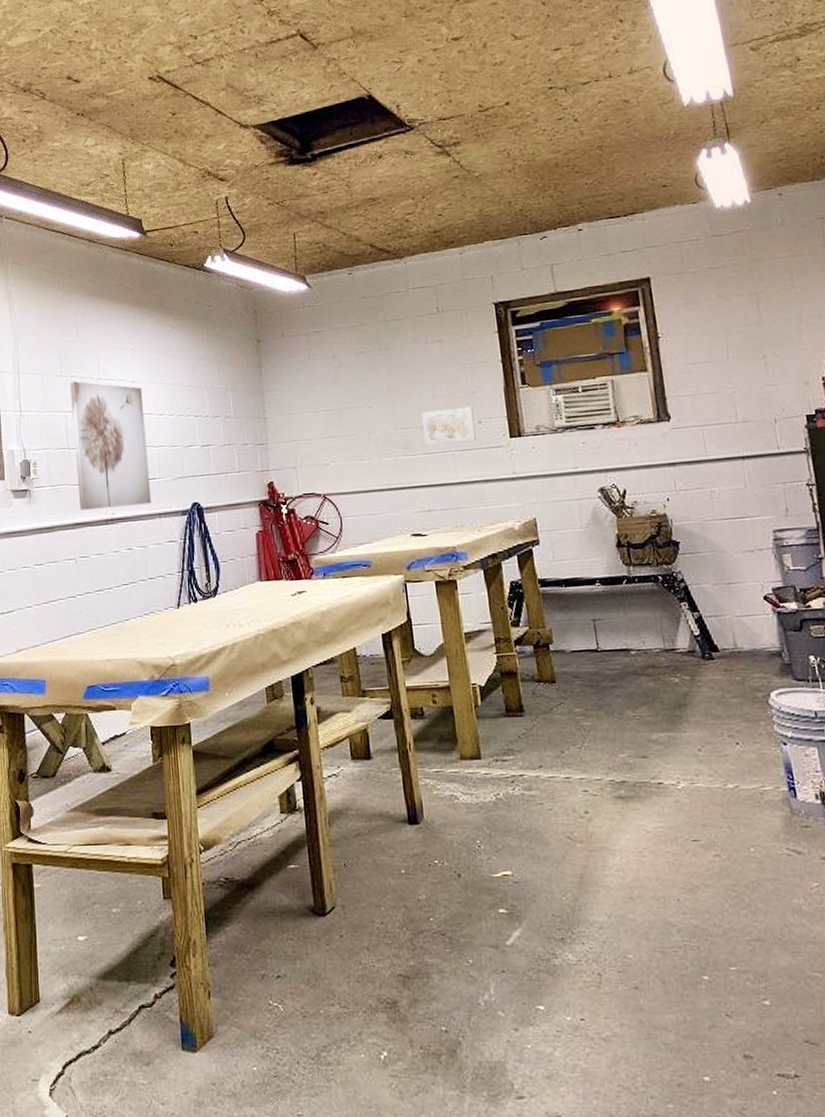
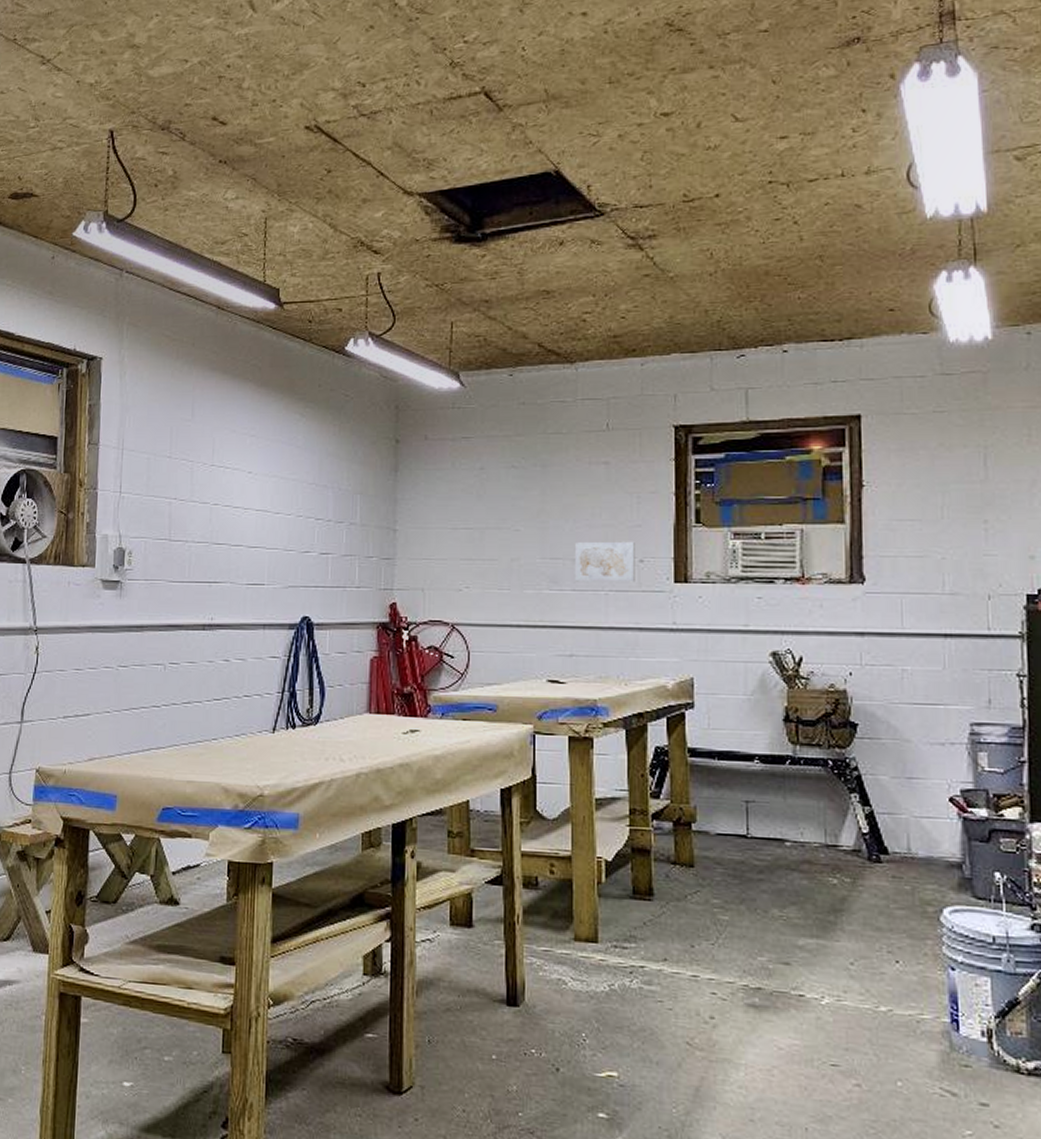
wall art: present [70,381,152,510] -> none [175,465,260,612]

